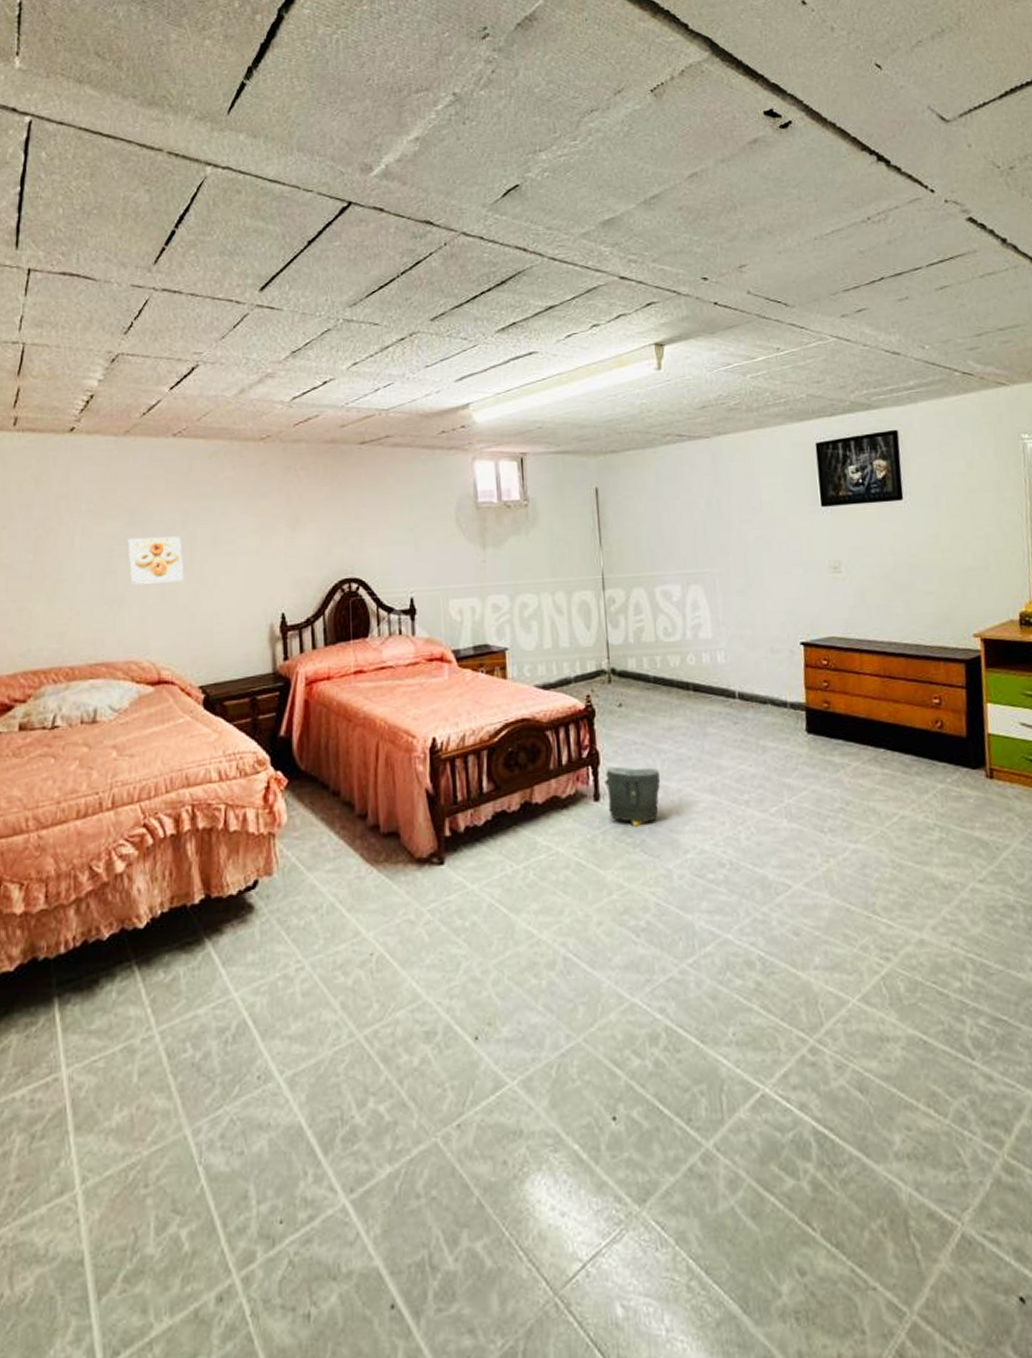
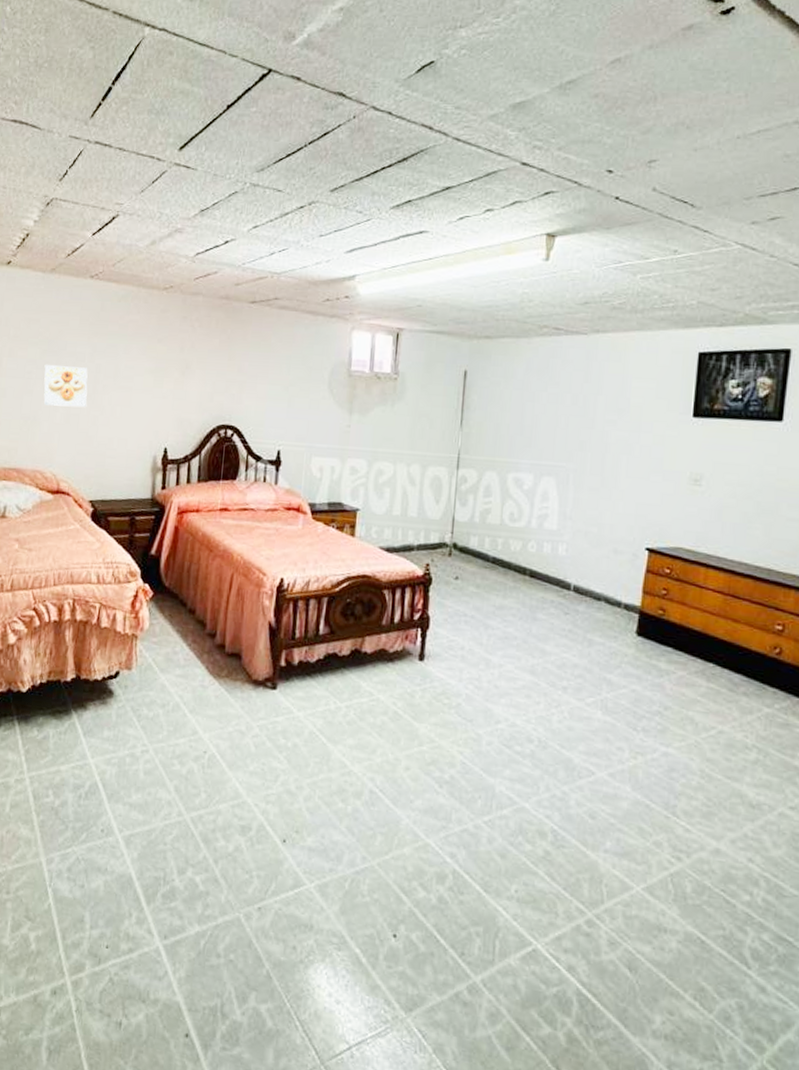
bag: present [605,766,661,827] -> none [431,632,485,691]

